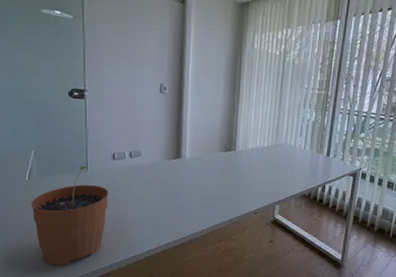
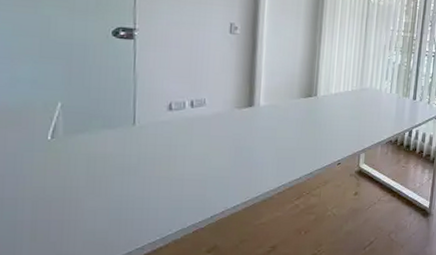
plant pot: present [31,164,109,266] -> none [53,118,163,246]

